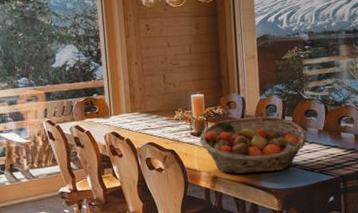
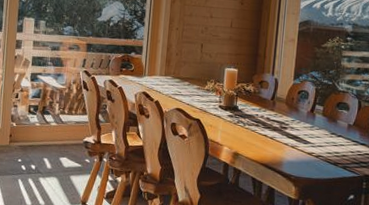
fruit basket: present [200,116,307,174] -> none [227,98,336,159]

